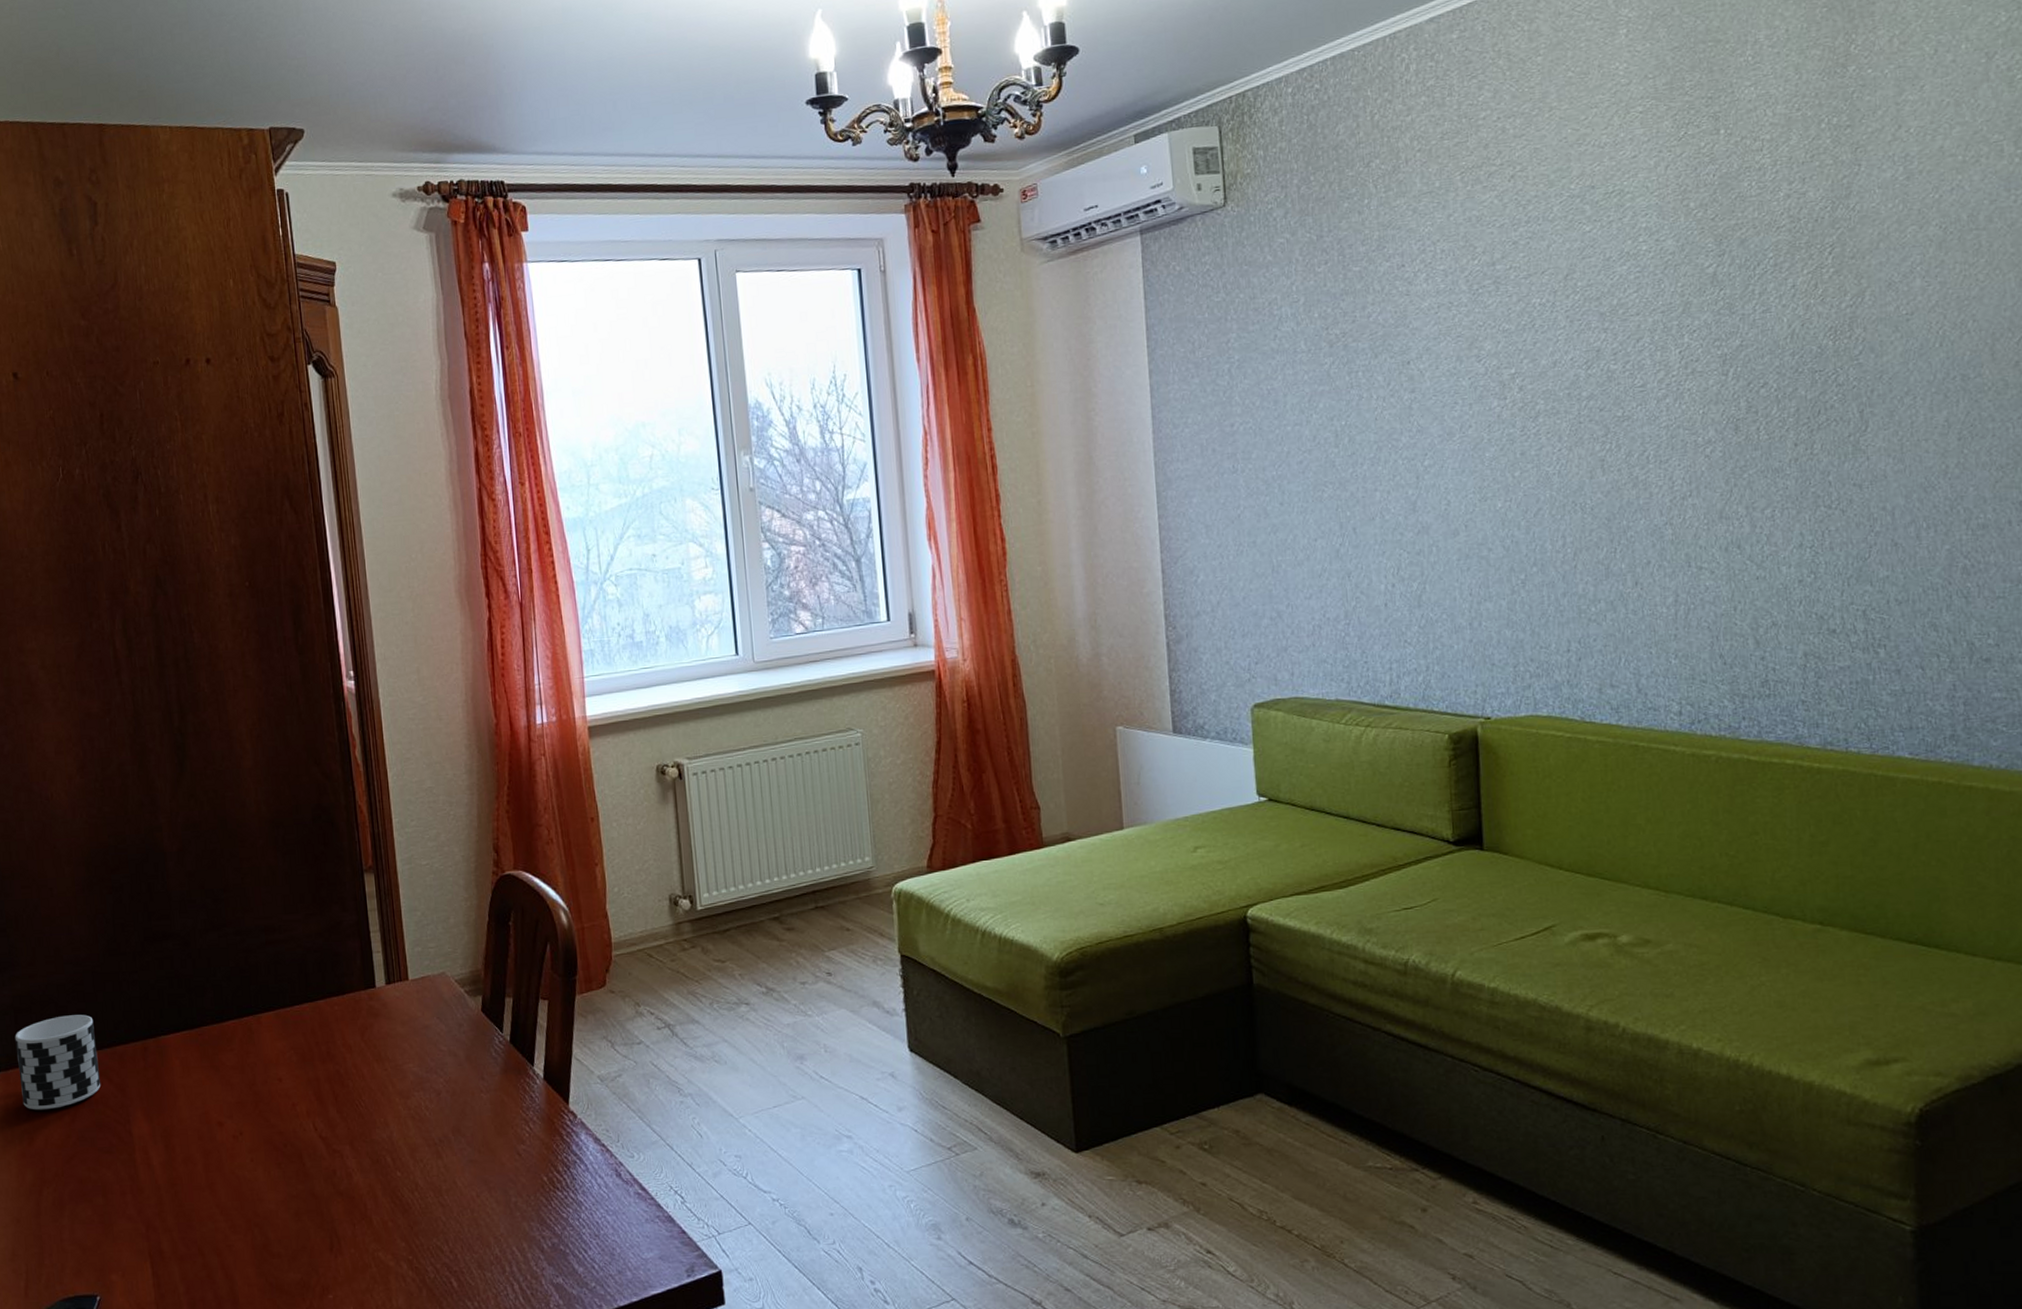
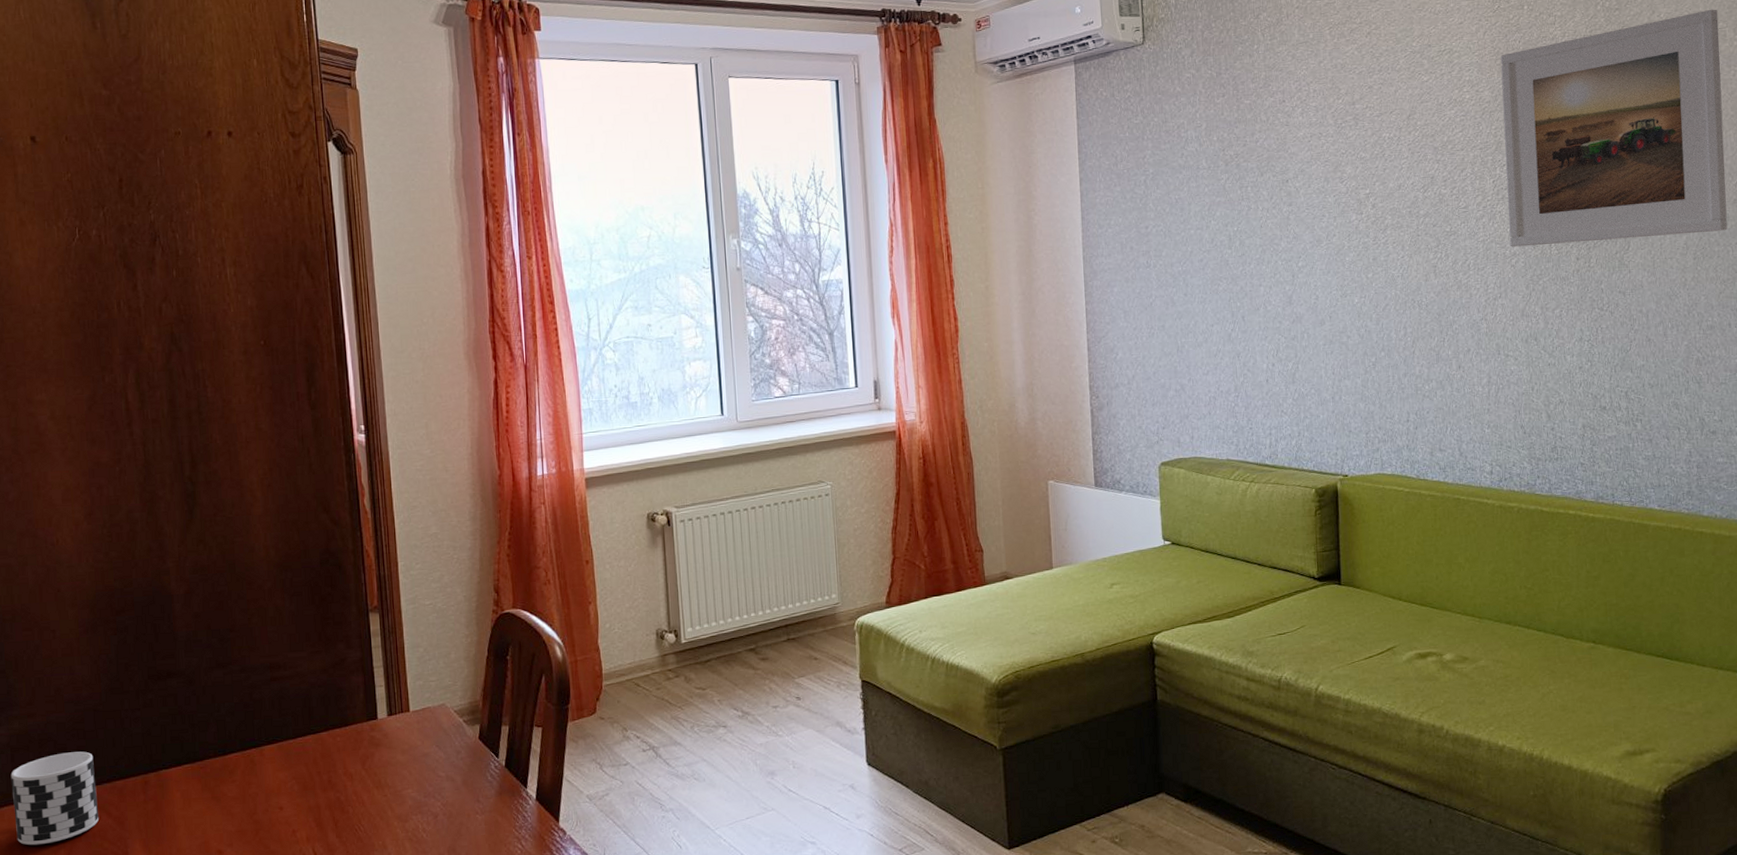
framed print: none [1688,117,2006,433] -> present [1500,9,1727,247]

